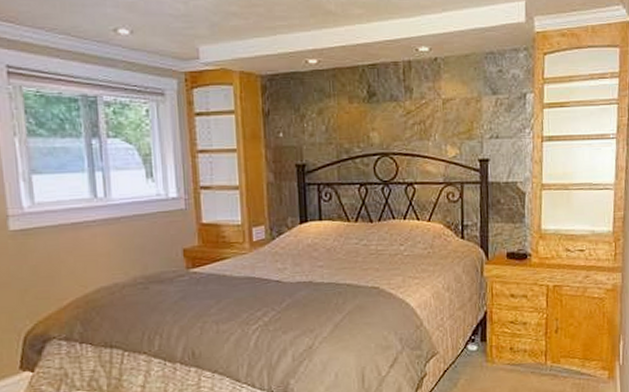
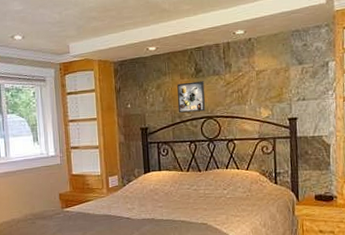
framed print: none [344,108,380,147] -> present [177,81,206,113]

